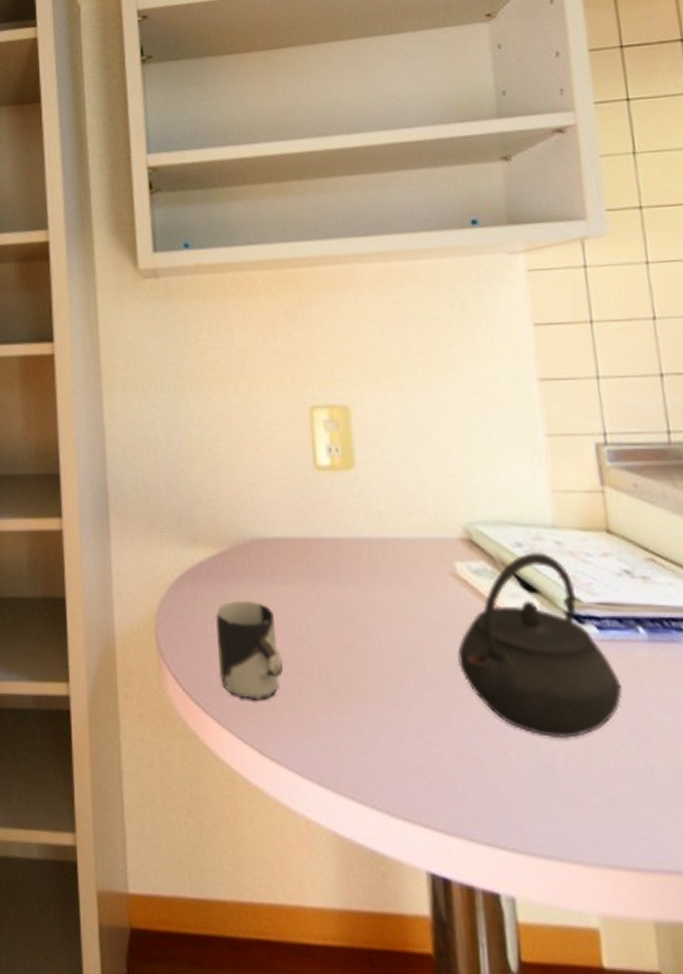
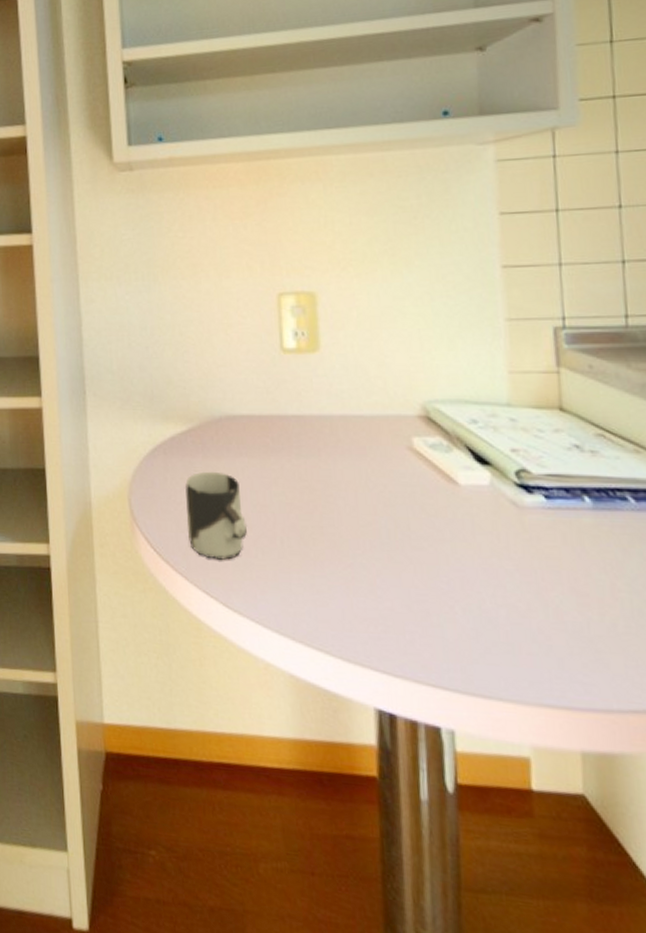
kettle: present [457,551,623,738] -> none [411,427,565,595]

